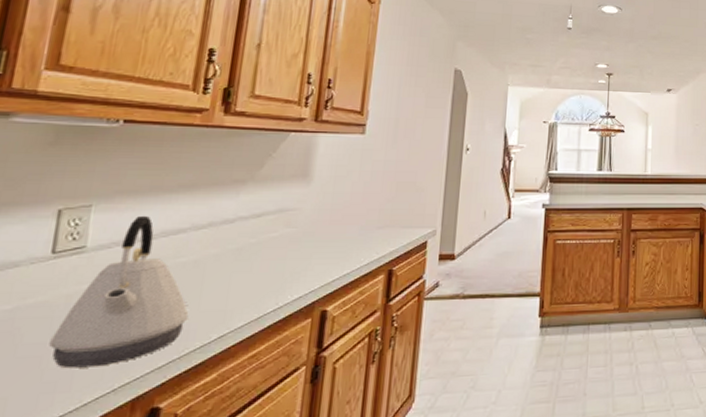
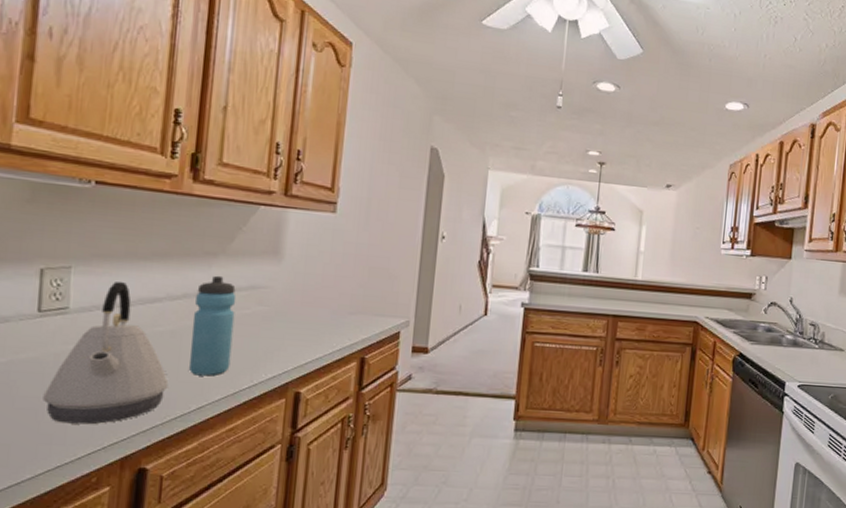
water bottle: none [211,202,264,304] -> present [189,275,237,376]

